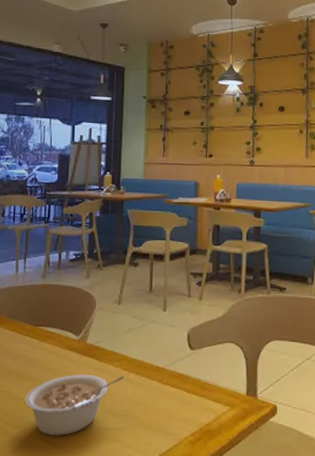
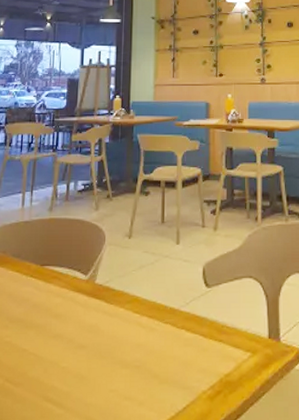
legume: present [25,374,124,435] -> none [28,319,136,393]

